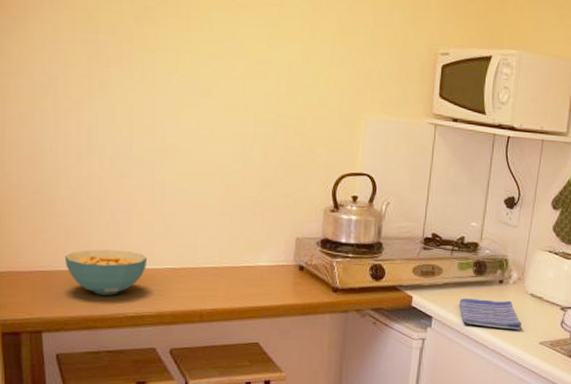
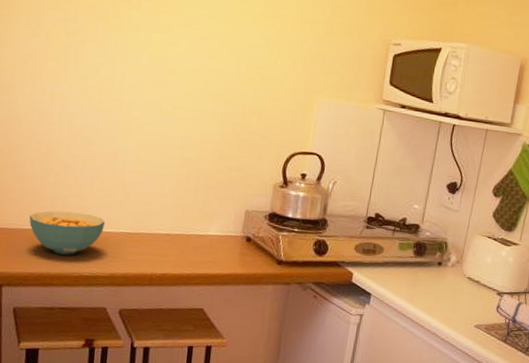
dish towel: present [459,298,522,330] -> none [397,278,458,312]

